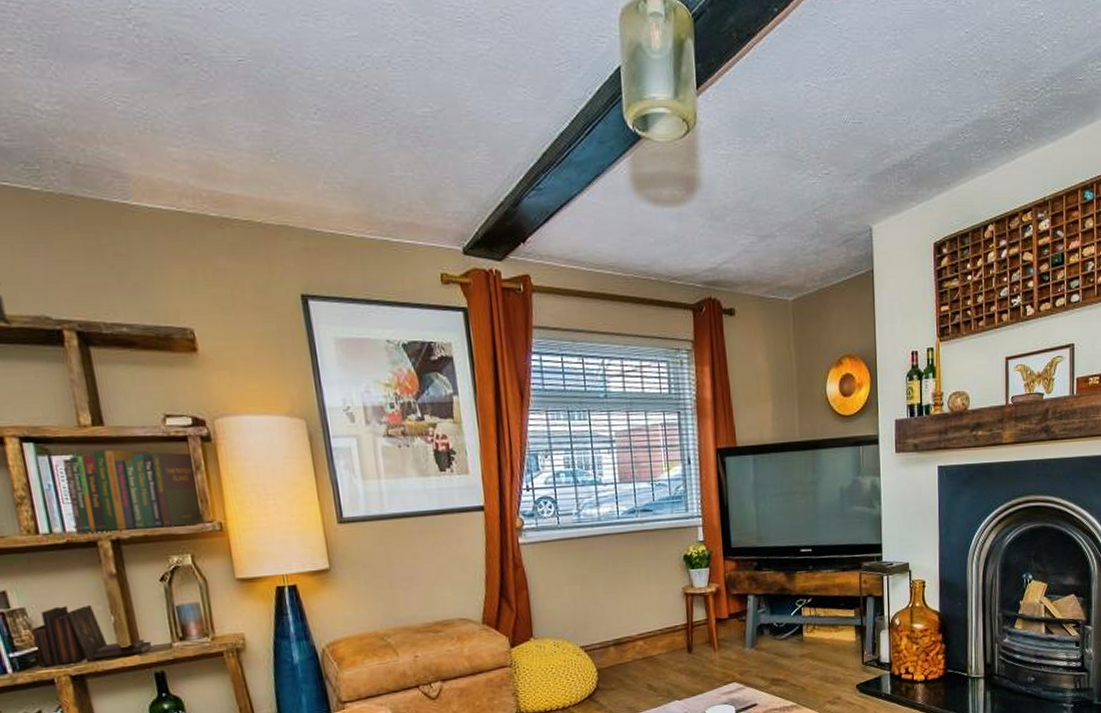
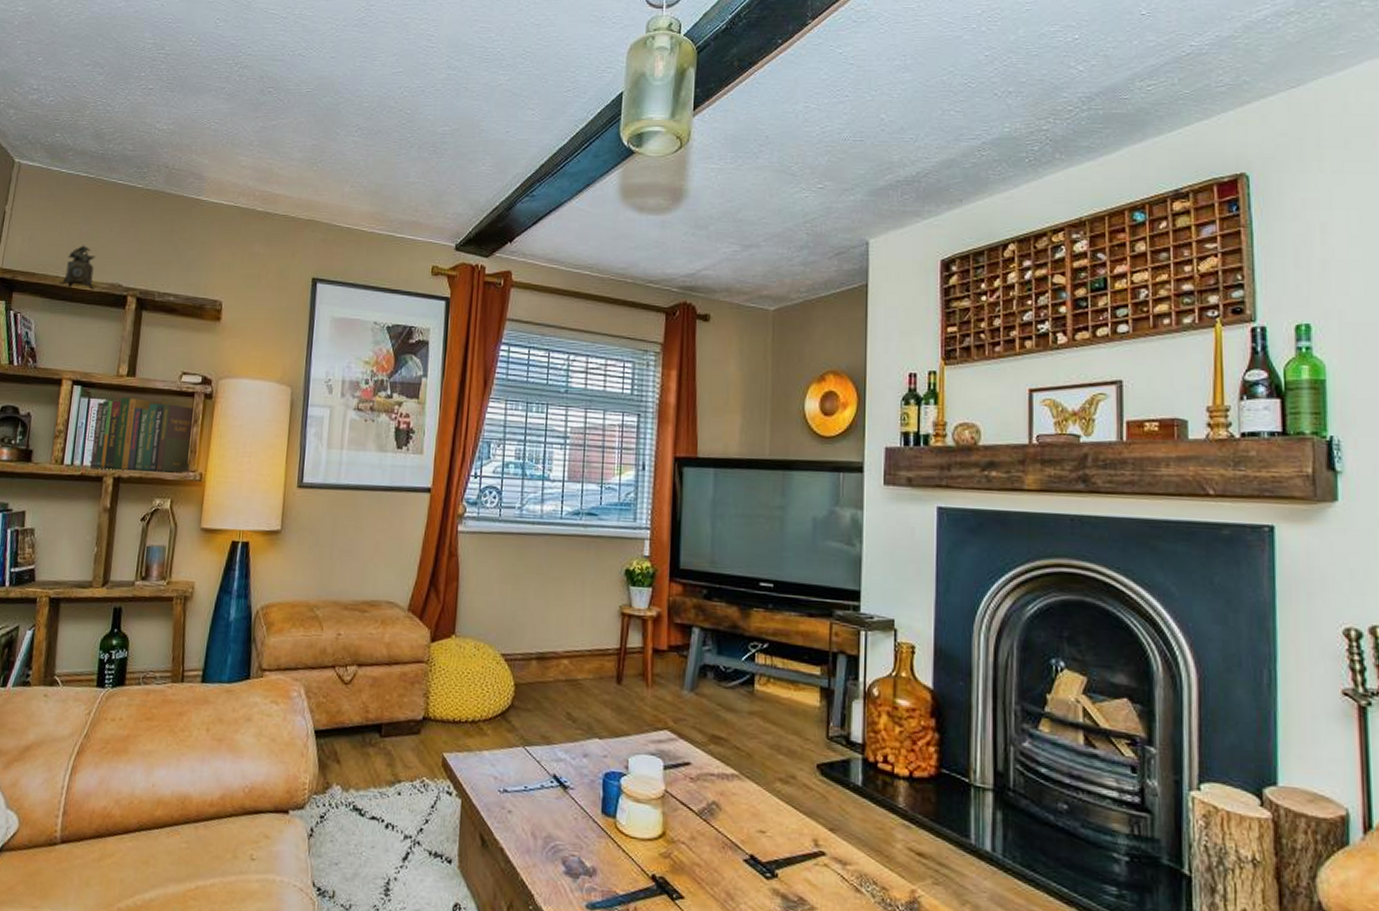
book: present [31,605,153,668] -> none [29,531,120,588]

